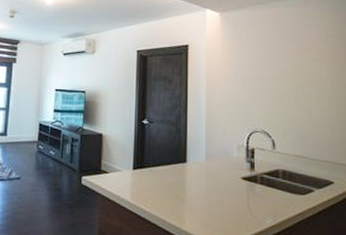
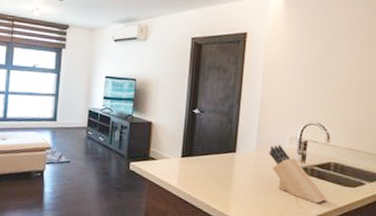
knife block: none [218,153,279,214] -> present [269,145,327,204]

